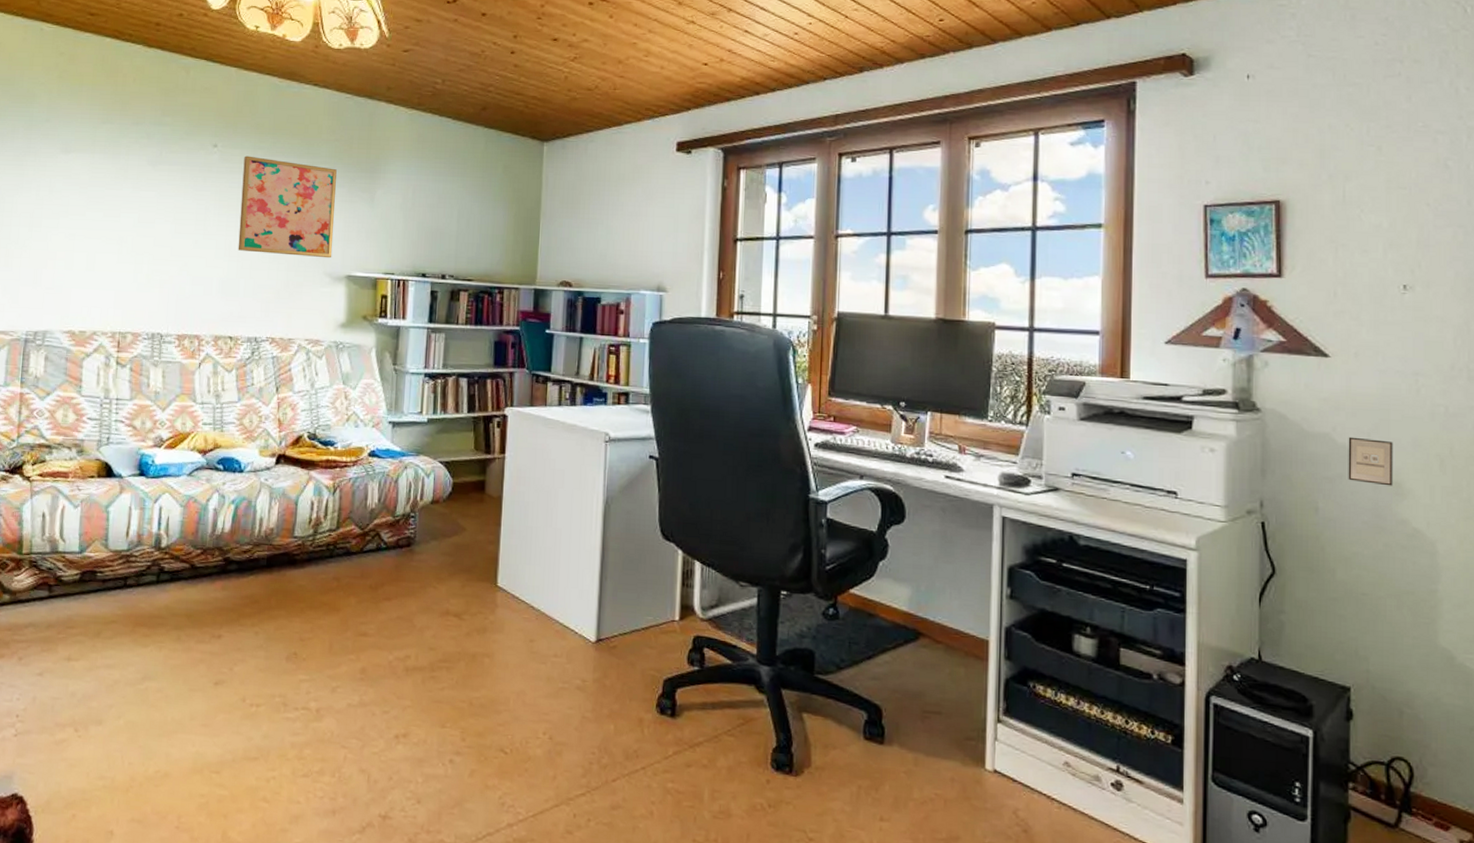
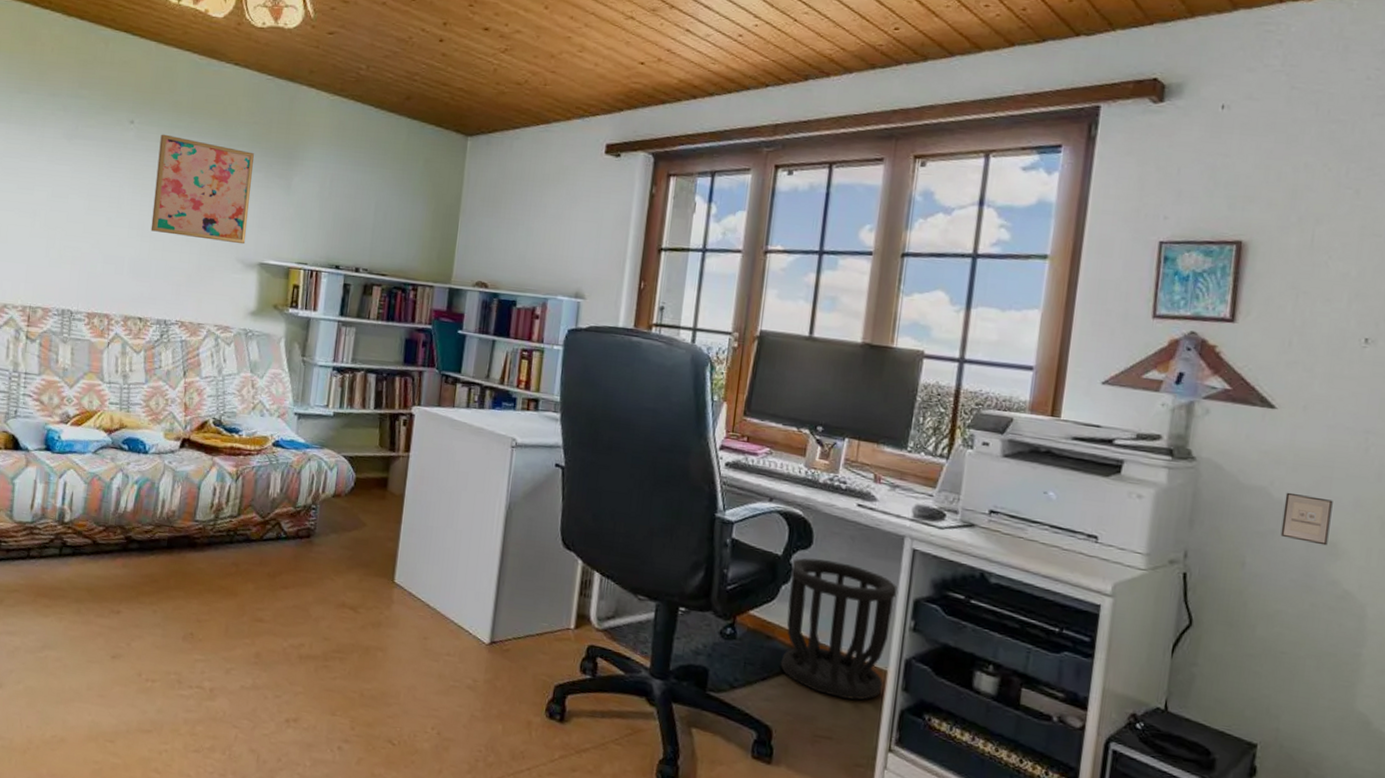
wastebasket: none [884,532,992,672] -> present [780,557,899,700]

